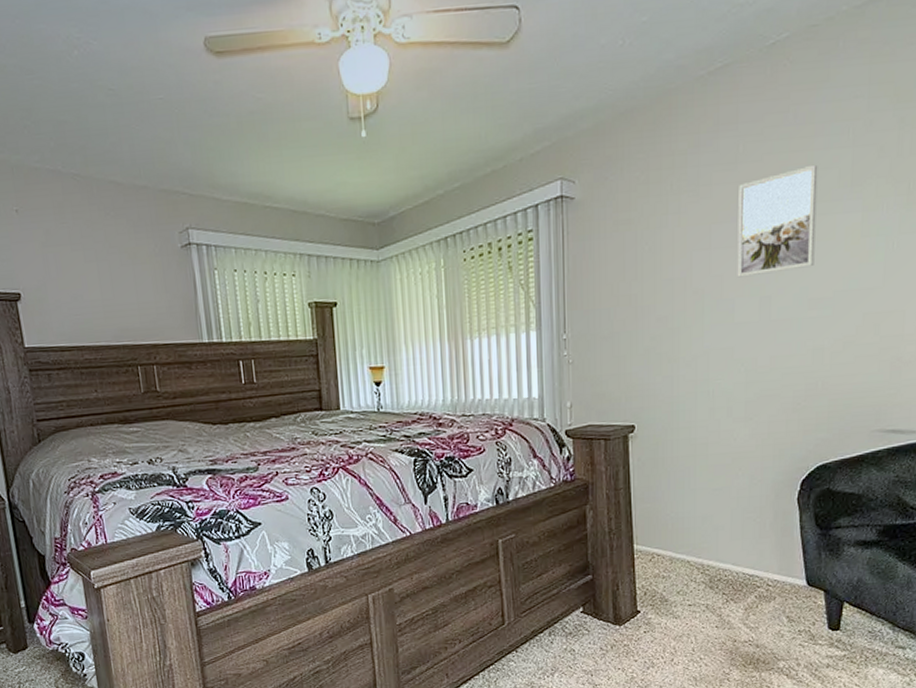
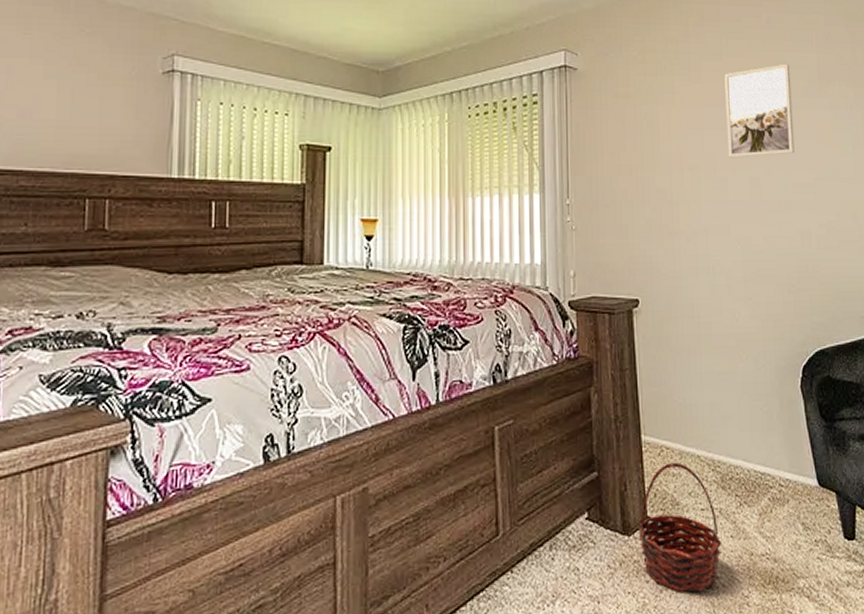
basket: none [628,566,707,670] -> present [637,462,722,593]

